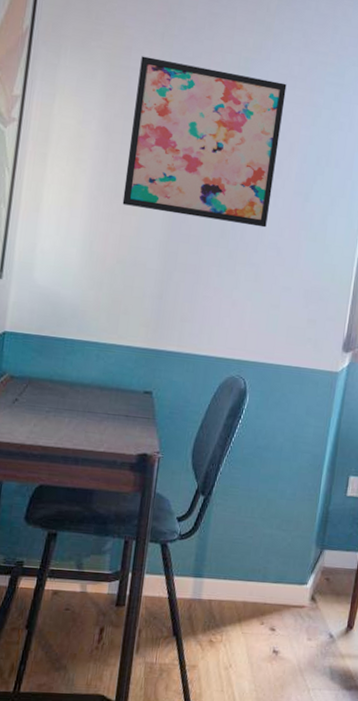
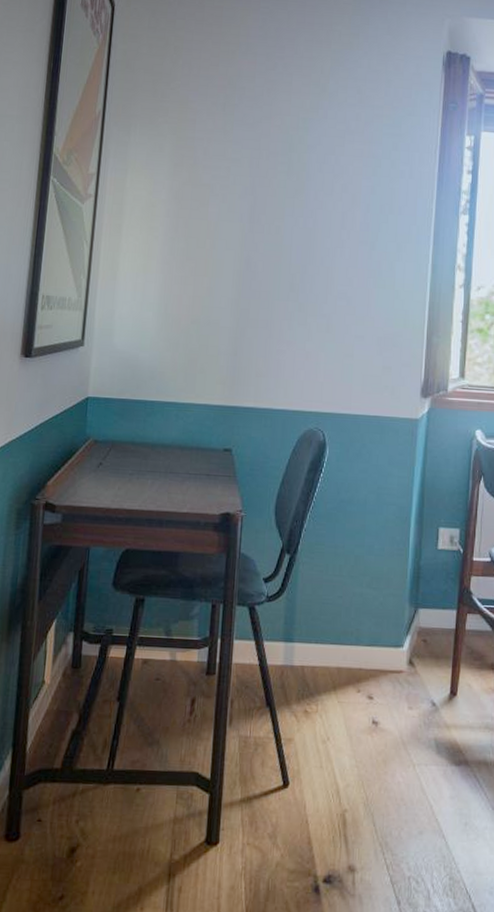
wall art: present [122,56,287,228] -> none [194,126,345,279]

